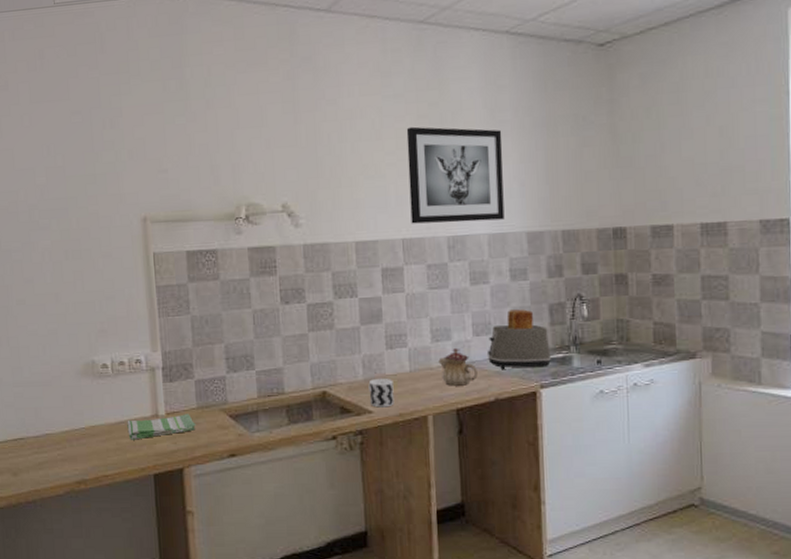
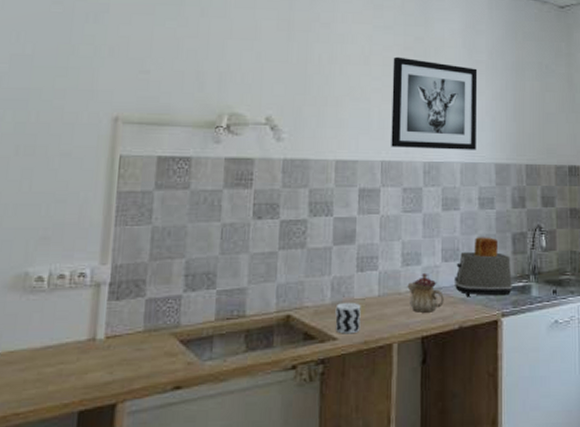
dish towel: present [127,414,196,440] -> none [54,338,140,369]

